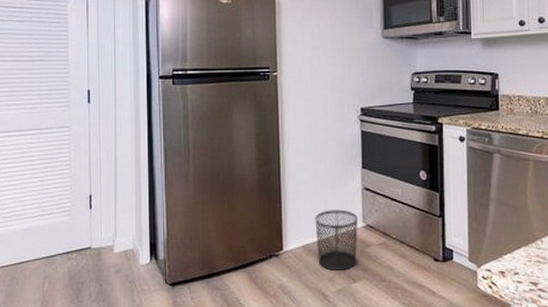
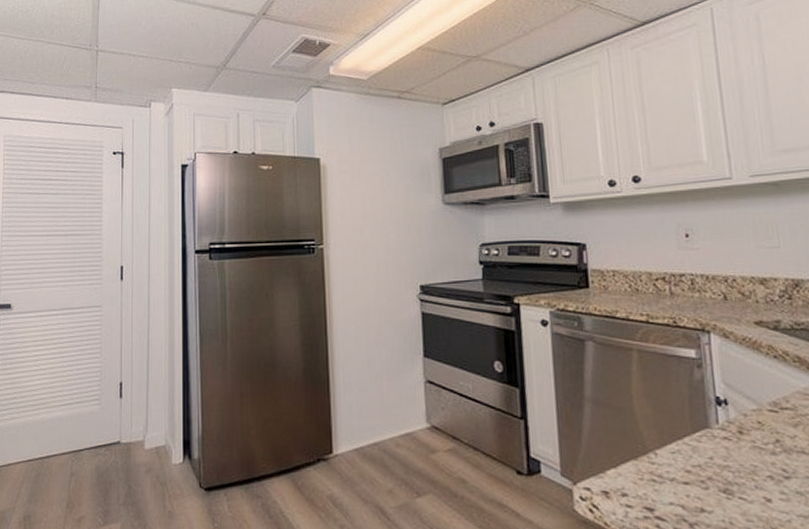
waste bin: present [315,209,358,271] -> none [369,406,421,481]

